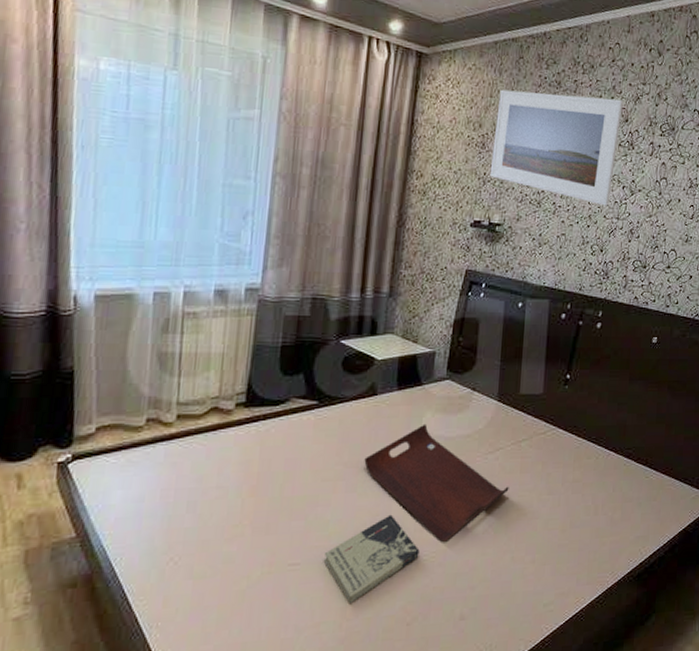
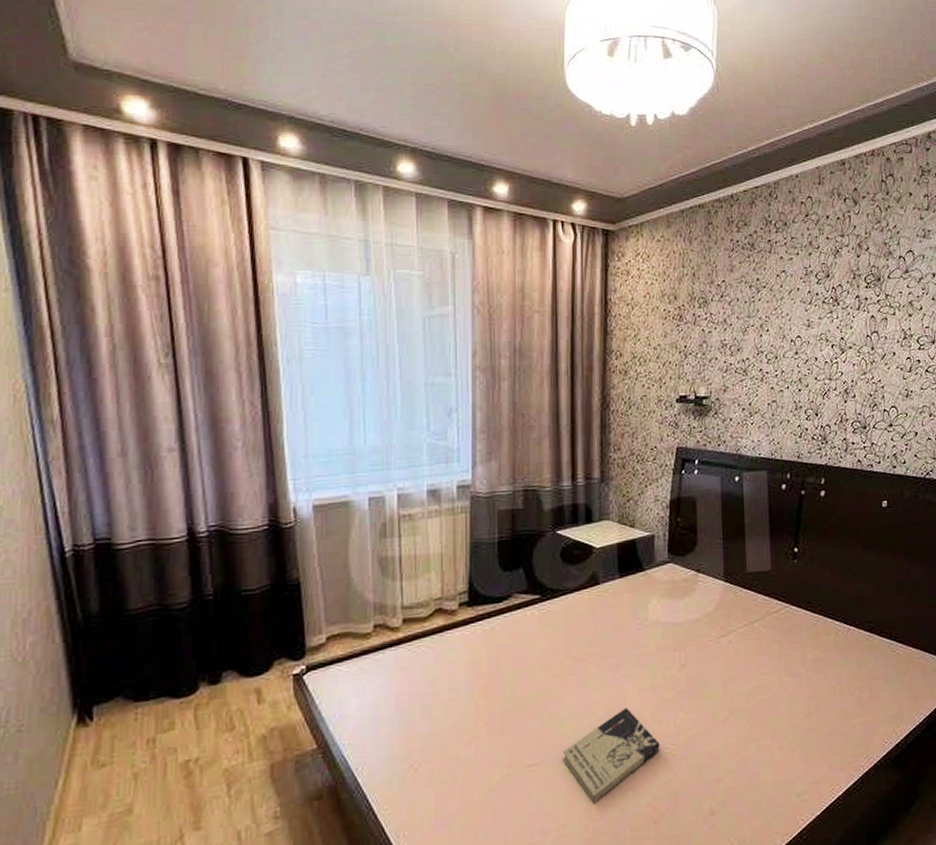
serving tray: present [364,423,509,543] -> none [593,610,746,735]
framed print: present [489,89,623,206] -> none [690,255,823,368]

